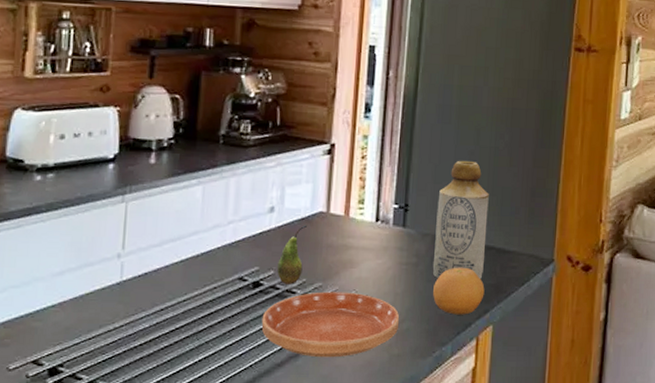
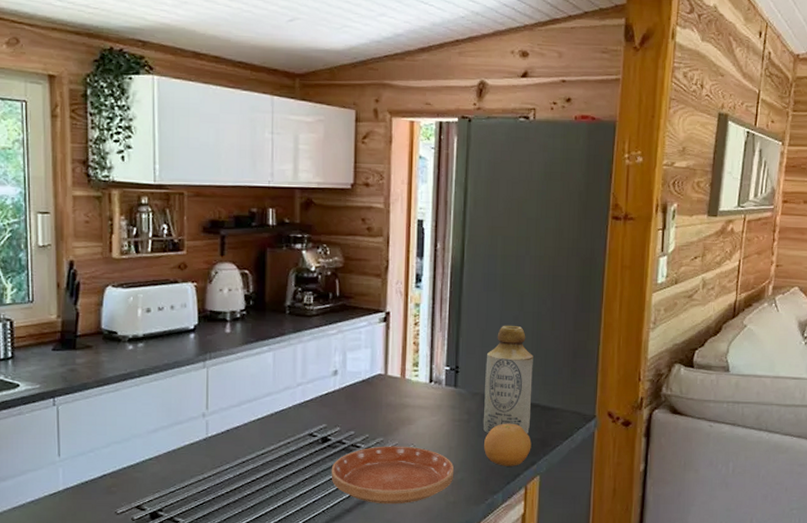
fruit: present [277,225,307,285] -> none [343,386,367,440]

